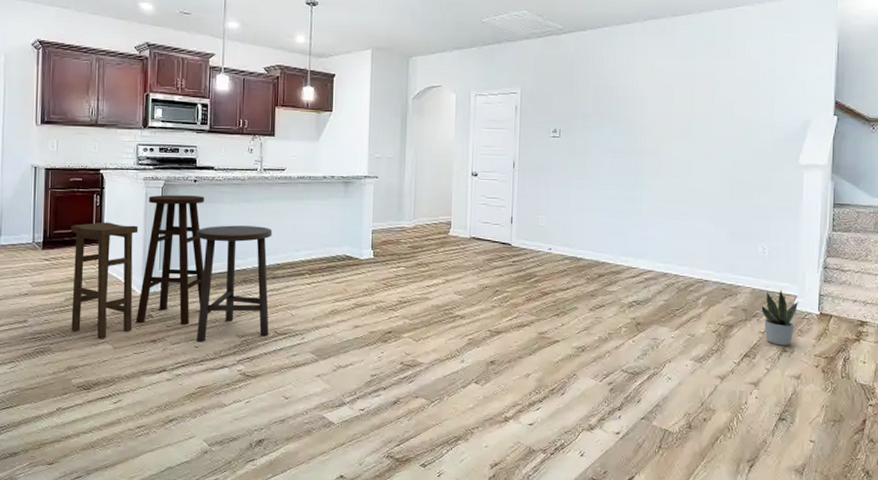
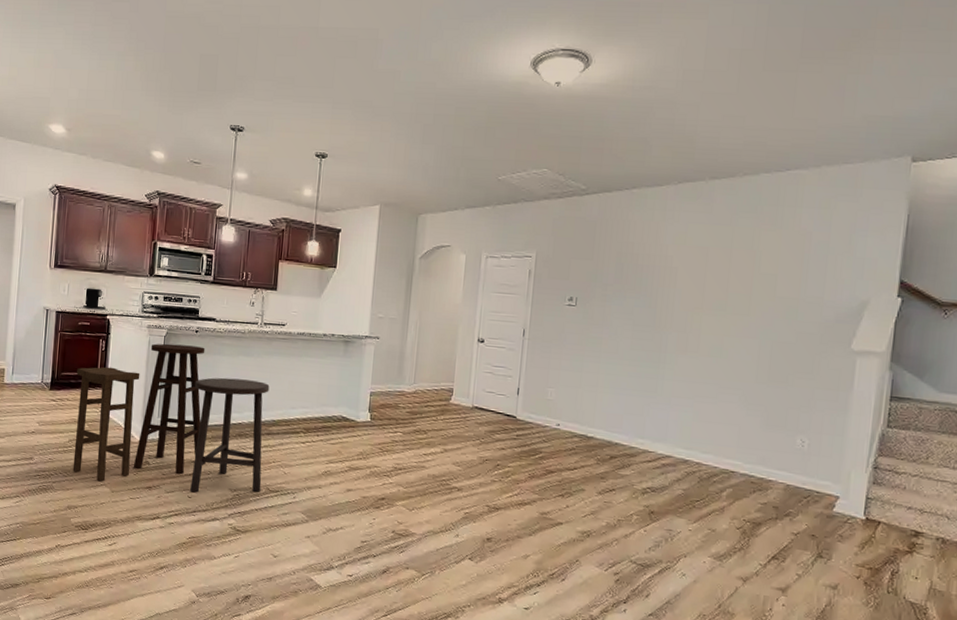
coffee maker: none [64,144,101,165] -> present [74,288,108,311]
potted plant: present [761,289,799,346] -> none [795,488,842,552]

